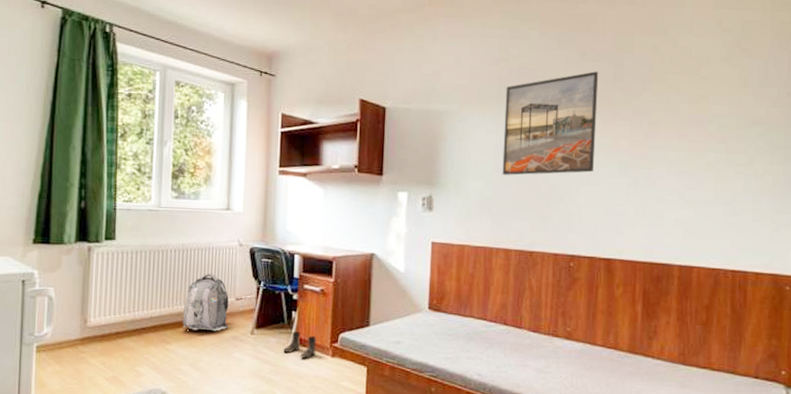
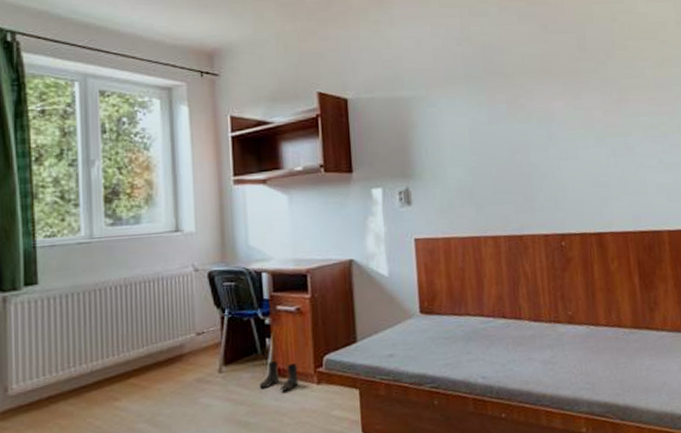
backpack: present [183,273,229,331] -> none [132,308,191,380]
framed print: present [502,71,599,175] -> none [472,43,572,158]

